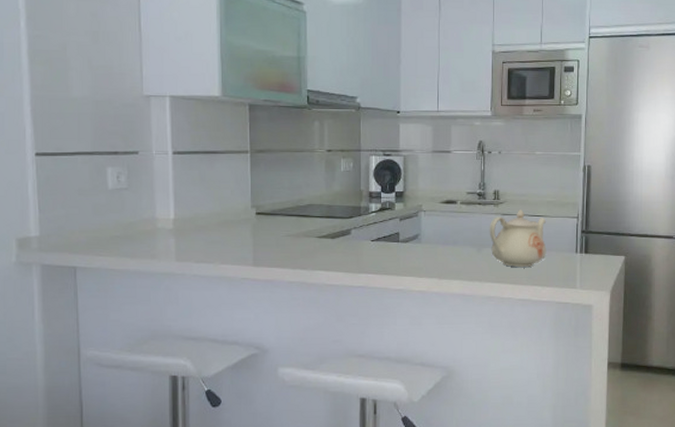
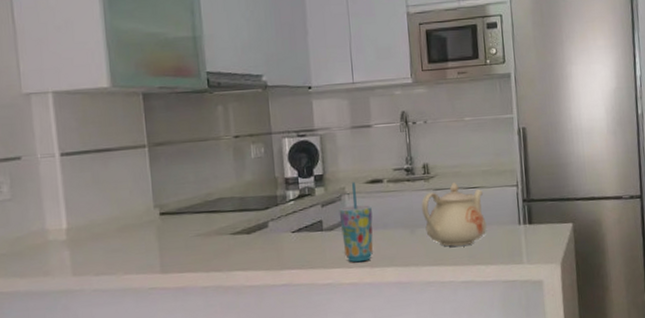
cup: none [415,201,444,273] -> present [339,182,373,263]

